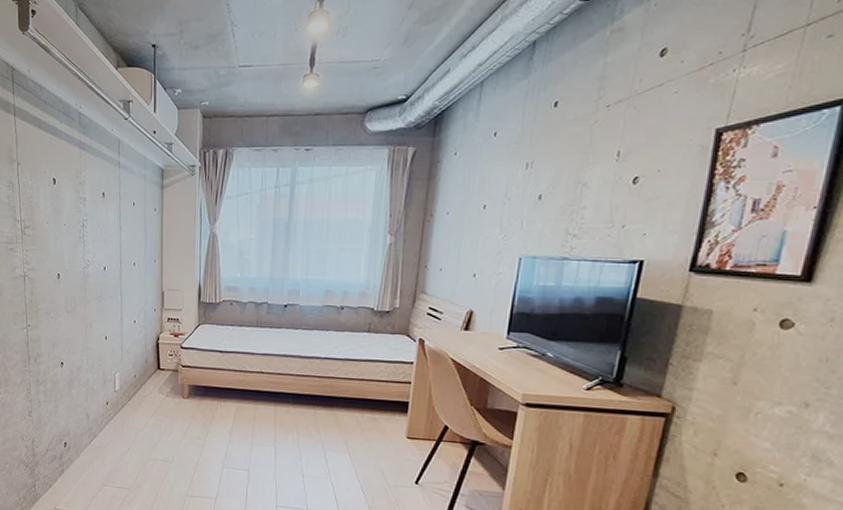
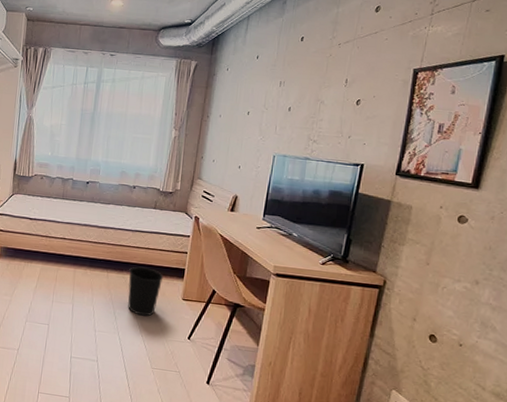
wastebasket: none [339,401,383,459] -> present [127,266,164,317]

